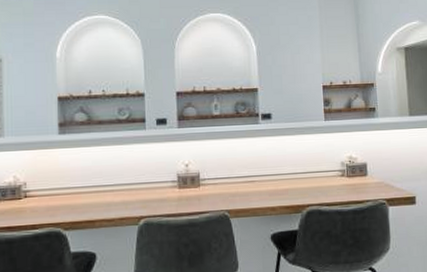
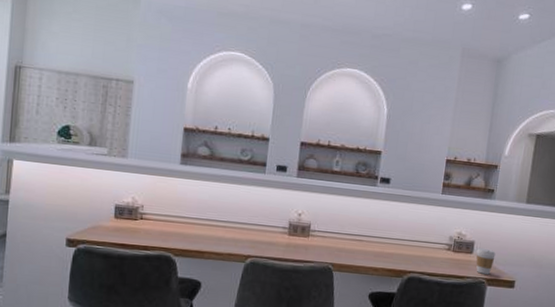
coffee cup: none [370,168,391,195] -> present [476,247,496,275]

